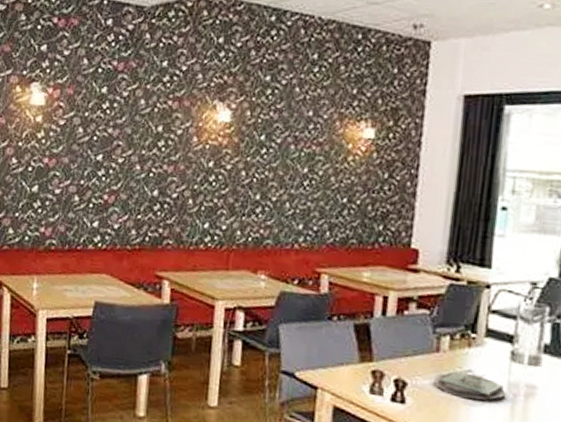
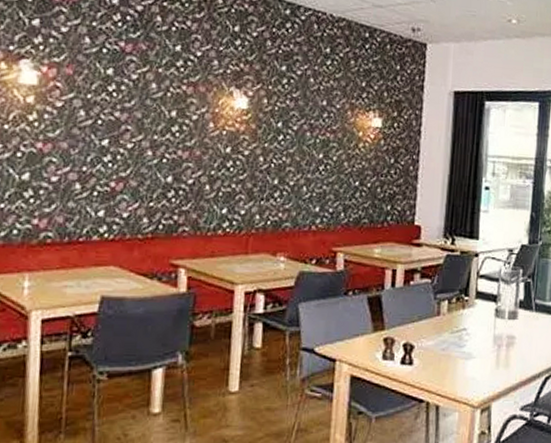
plate: present [434,370,507,401] -> none [436,328,493,353]

